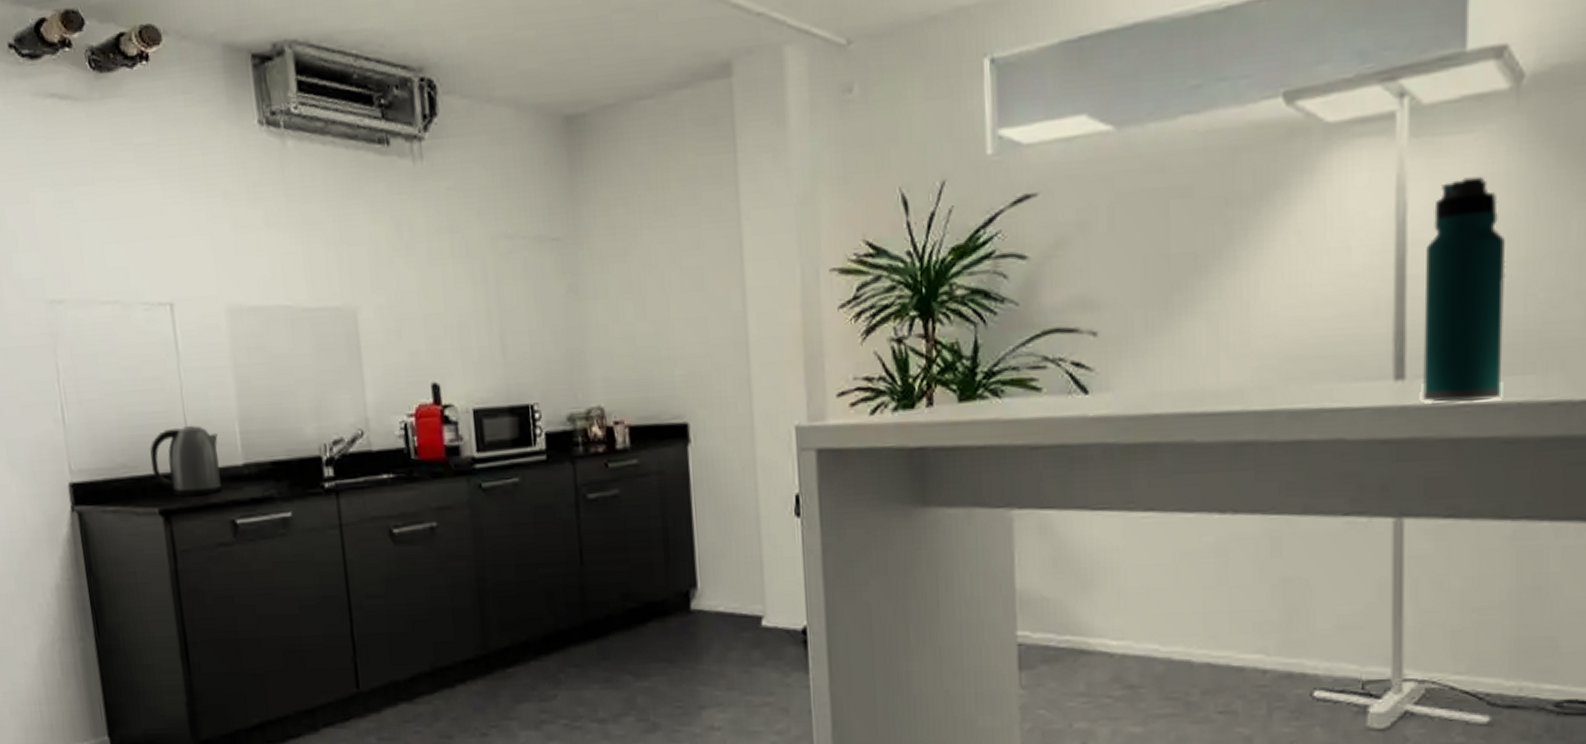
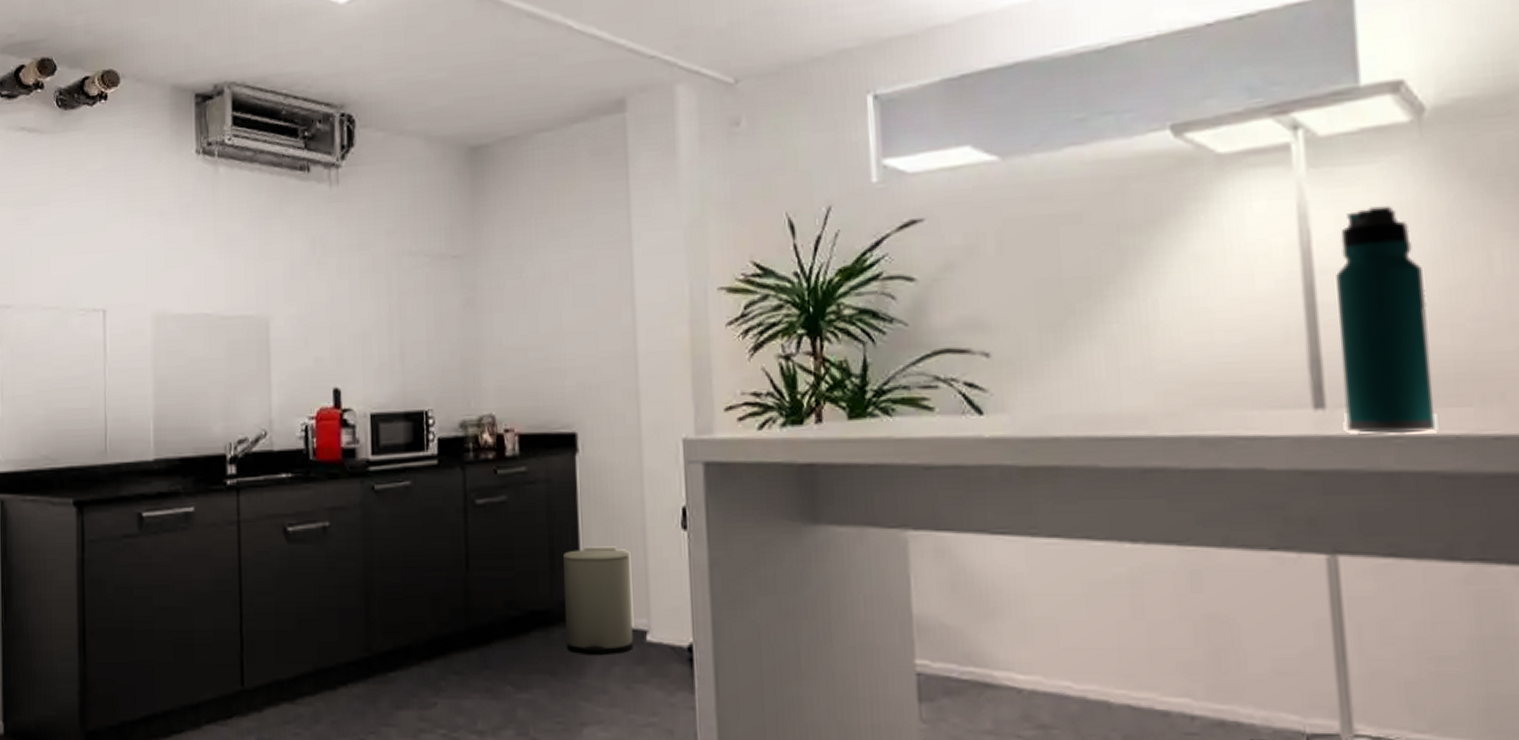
kettle: present [150,425,222,497] -> none [70,421,133,489]
pedal bin: none [678,537,749,642] -> present [563,548,633,655]

